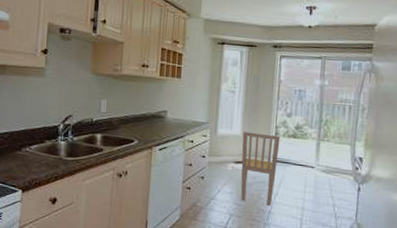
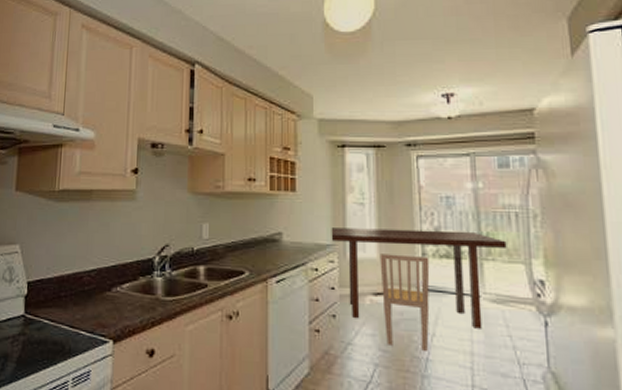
dining table: none [206,109,340,191] -> present [331,228,507,329]

